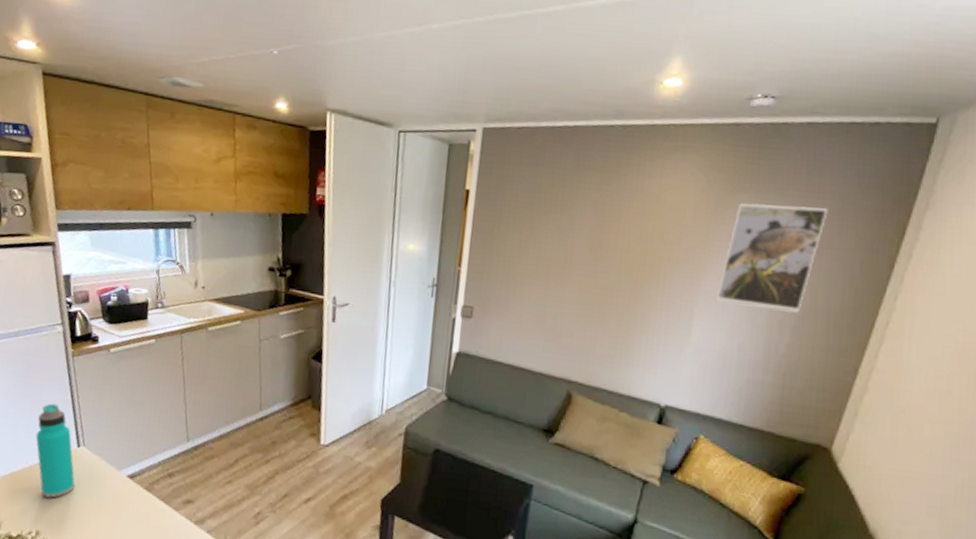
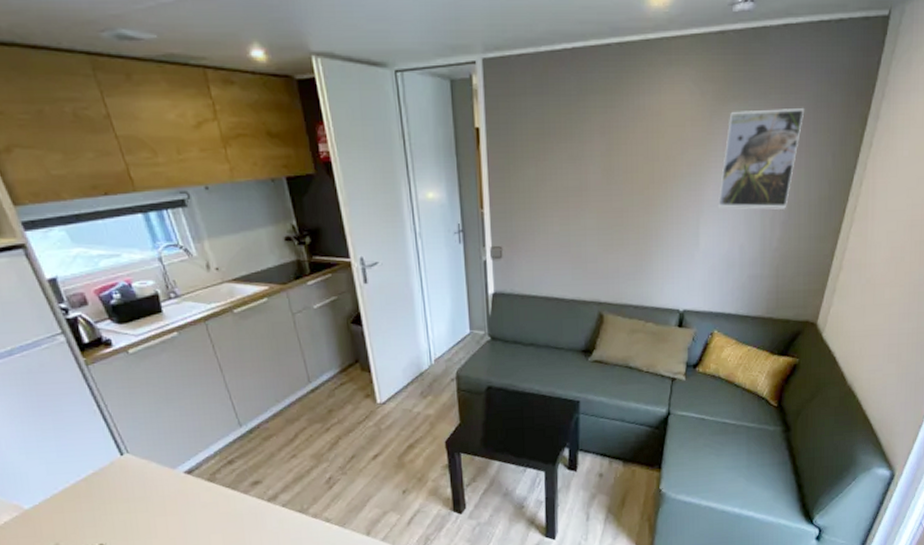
water bottle: present [35,403,76,498] -> none [66,417,130,511]

